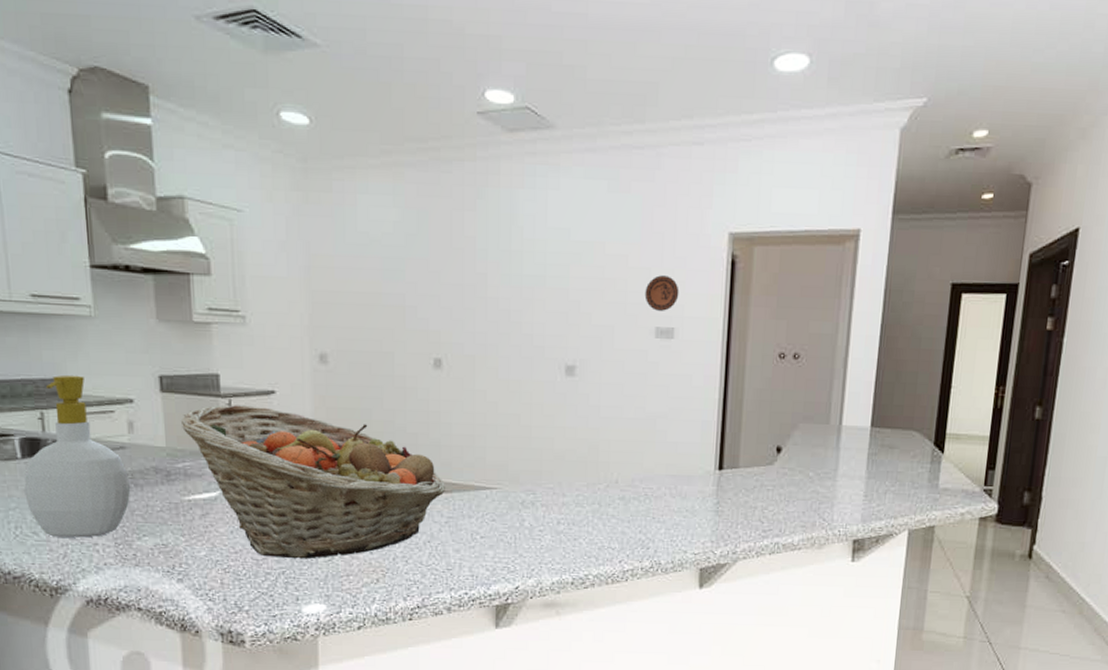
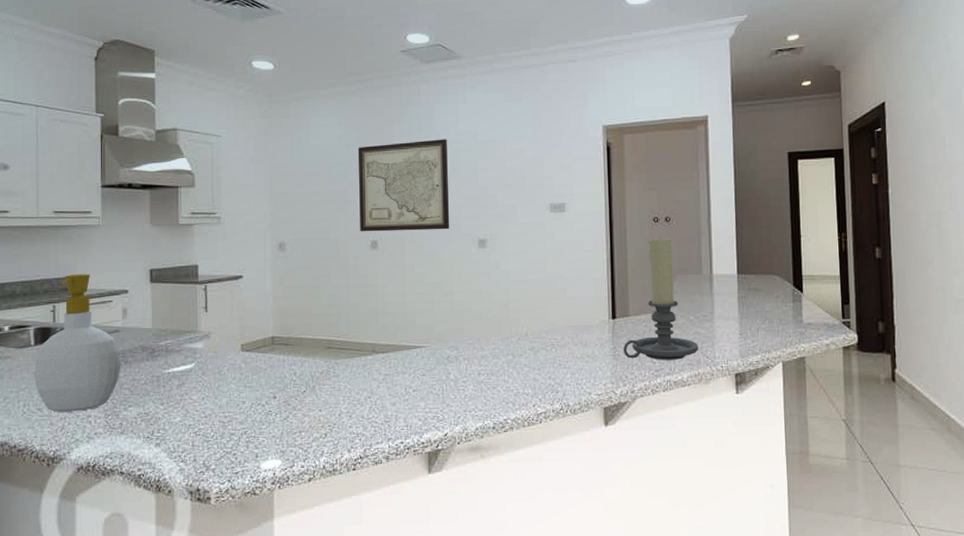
fruit basket: present [182,404,445,559] -> none [166,288,382,420]
wall art: none [418,235,532,351] -> present [357,139,450,232]
decorative plate: present [644,275,679,311] -> none [539,162,567,190]
candle holder: none [728,376,815,521] -> present [624,236,699,360]

